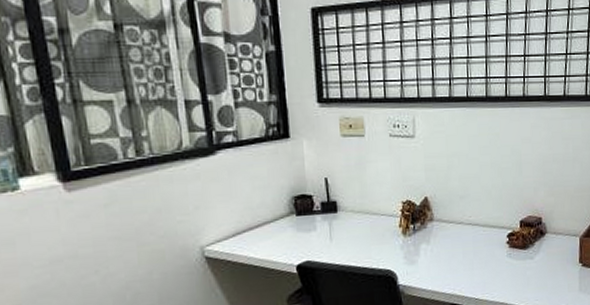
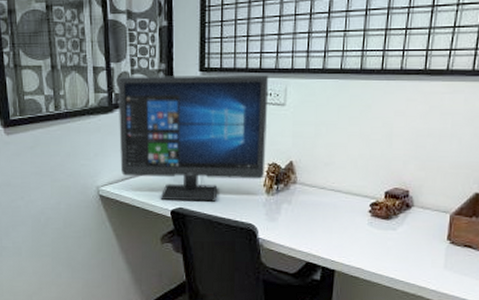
computer monitor: none [218,105,400,254] -> present [118,75,269,202]

